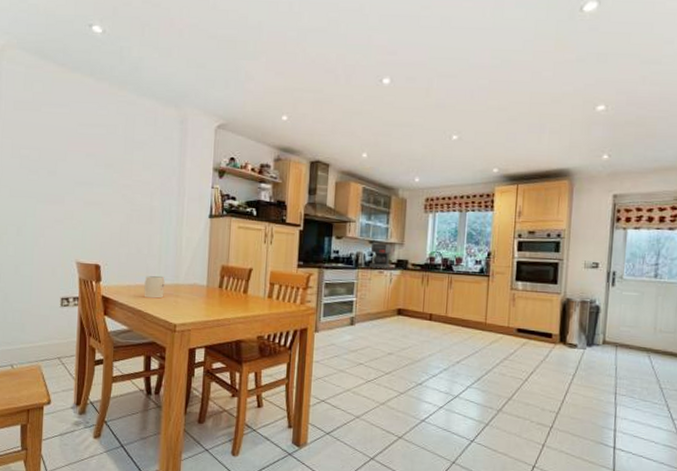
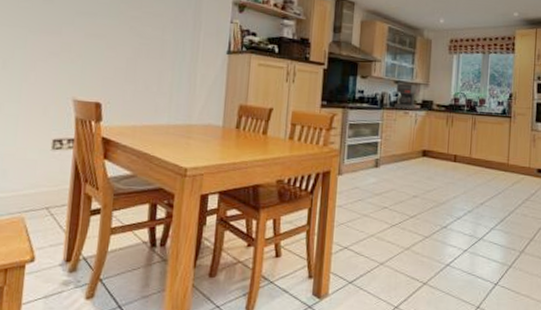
mug: present [144,275,165,299] -> none [151,115,176,140]

